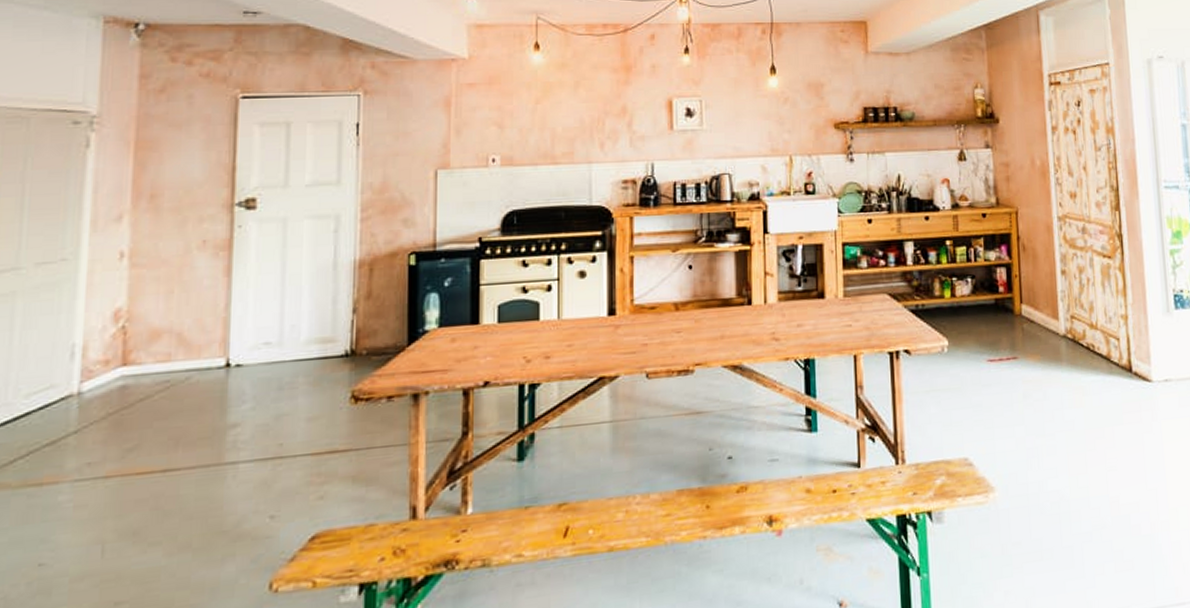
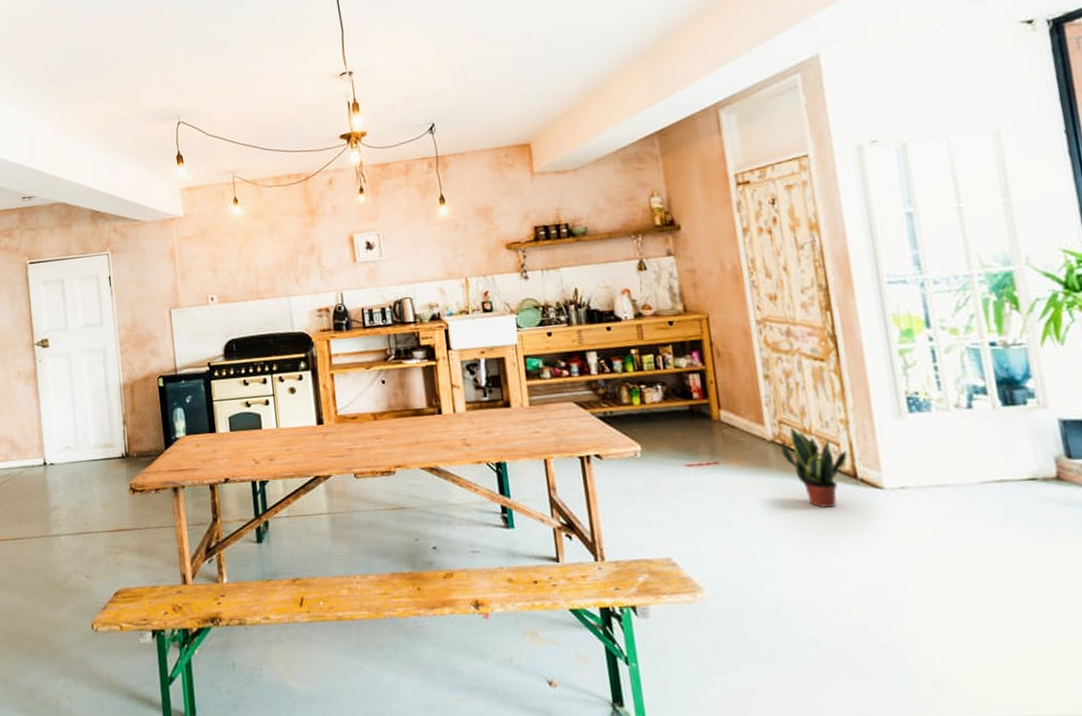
potted plant: none [1071,321,1125,402] -> present [781,426,848,508]

